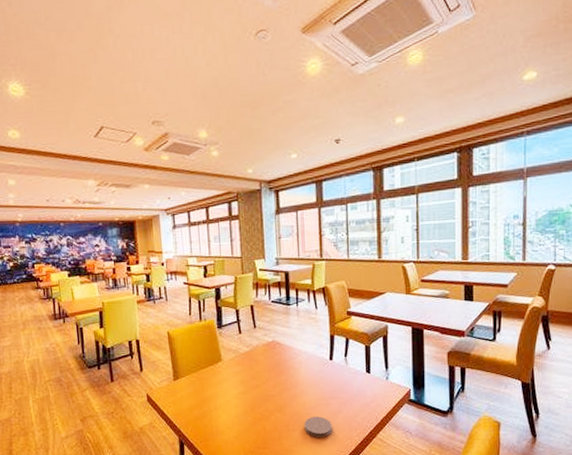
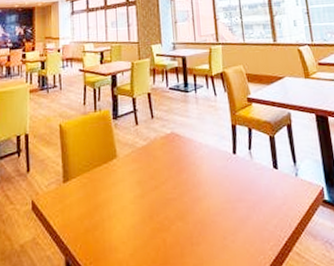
coaster: present [304,417,332,437] -> none [209,225,242,253]

